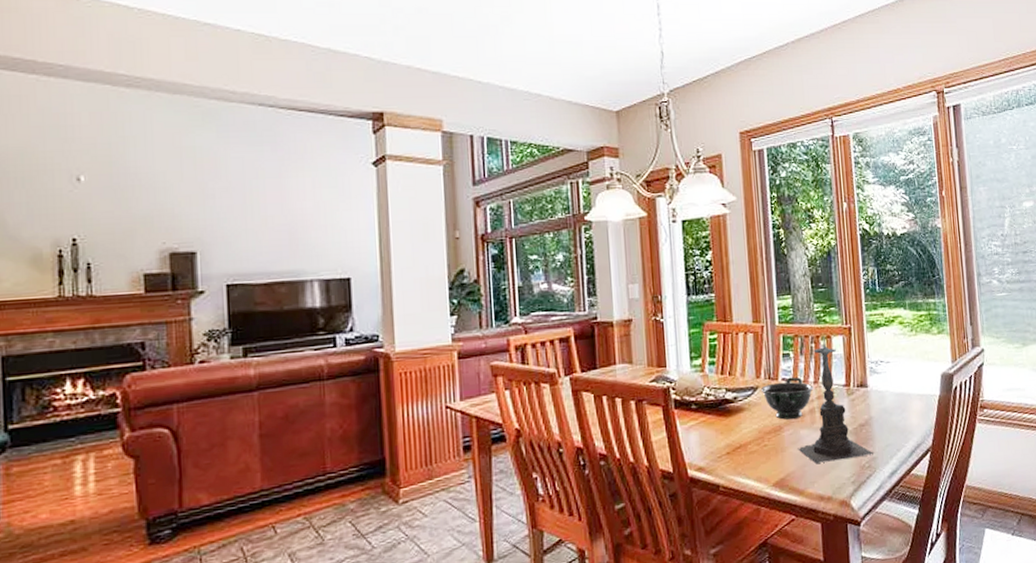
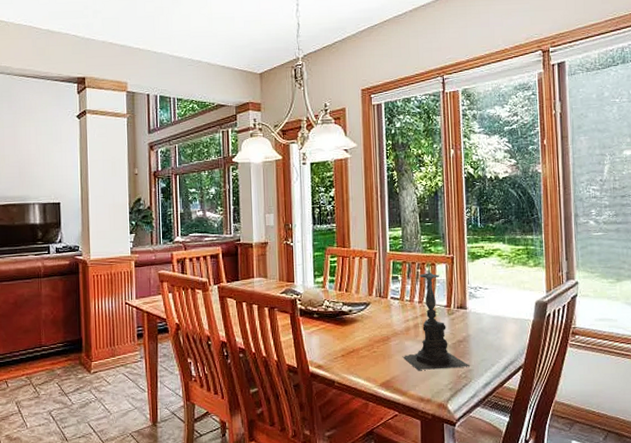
bowl: present [760,377,814,420] -> none [372,296,418,332]

